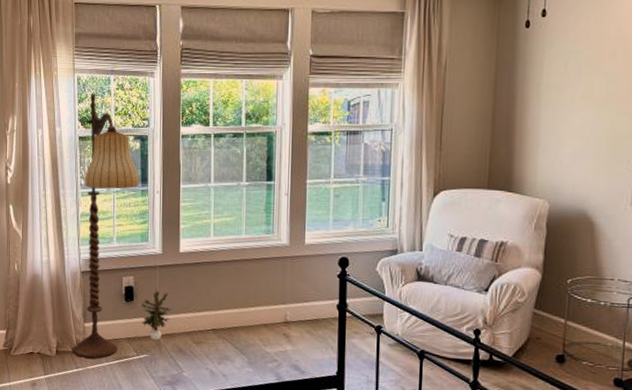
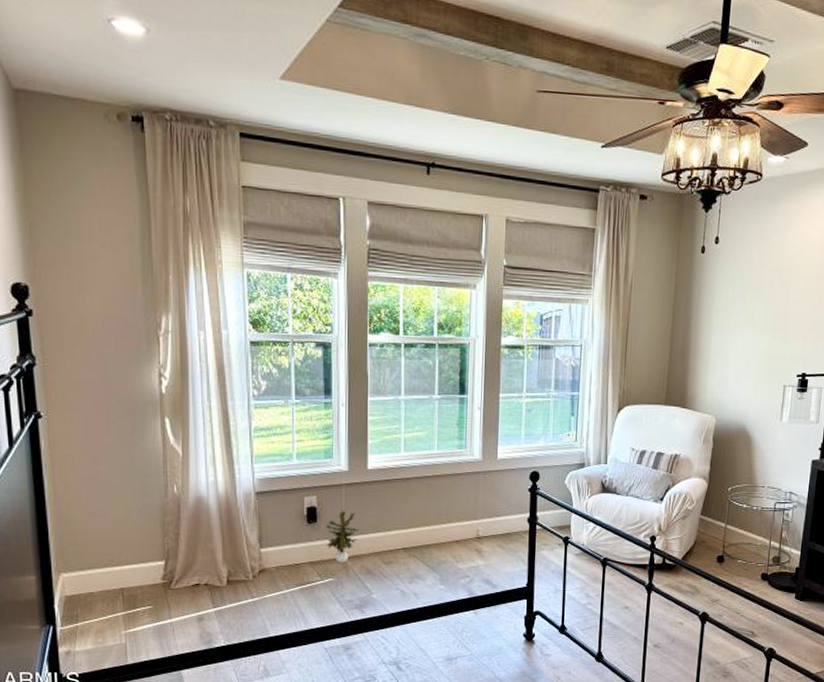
floor lamp: present [73,94,139,359] -> none [247,293,322,586]

